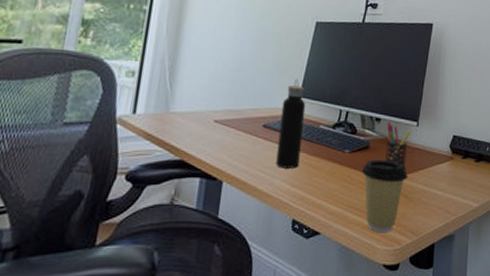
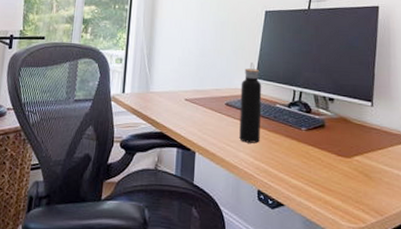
coffee cup: present [361,159,407,233] -> none [319,137,366,210]
pen holder: present [385,121,411,169] -> none [340,101,366,148]

